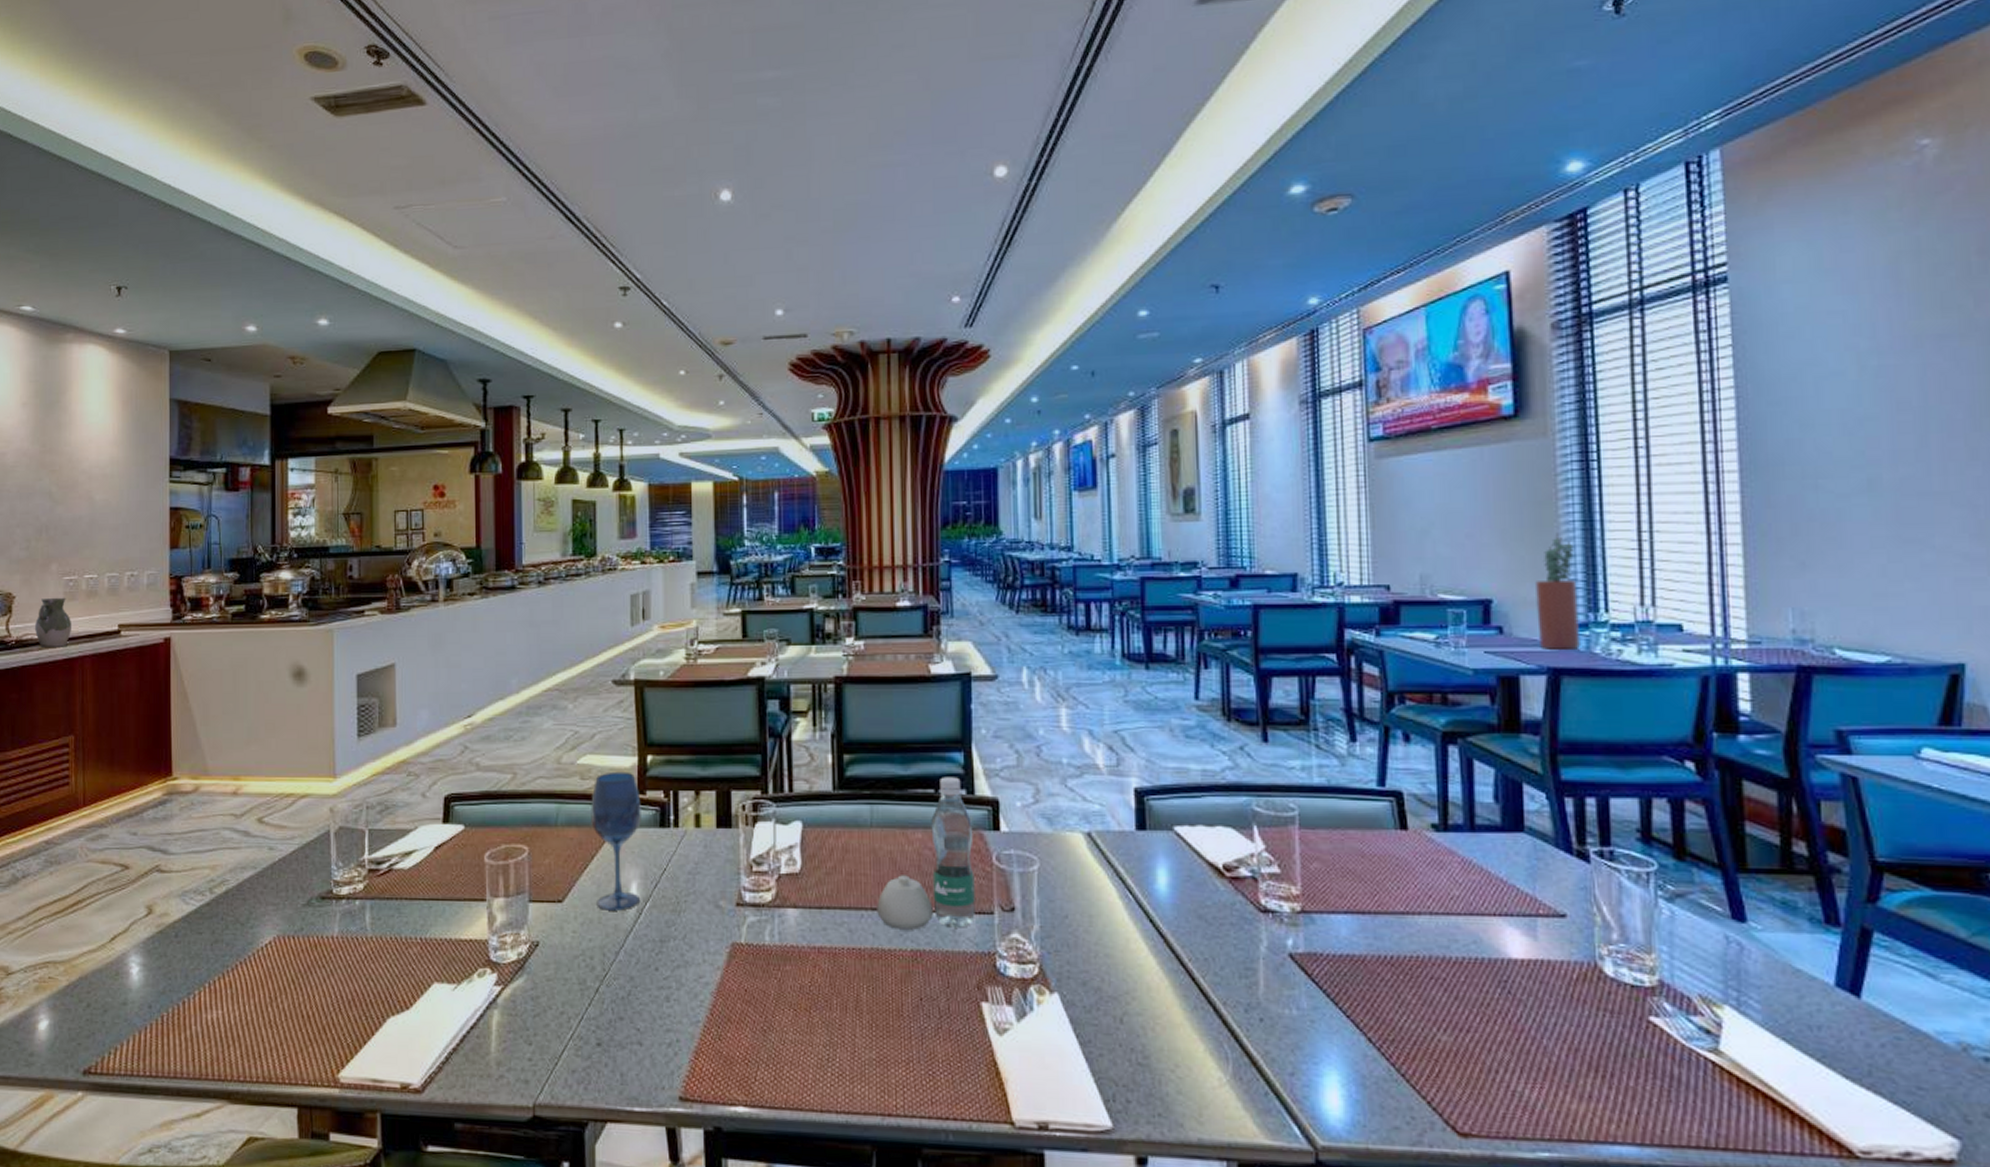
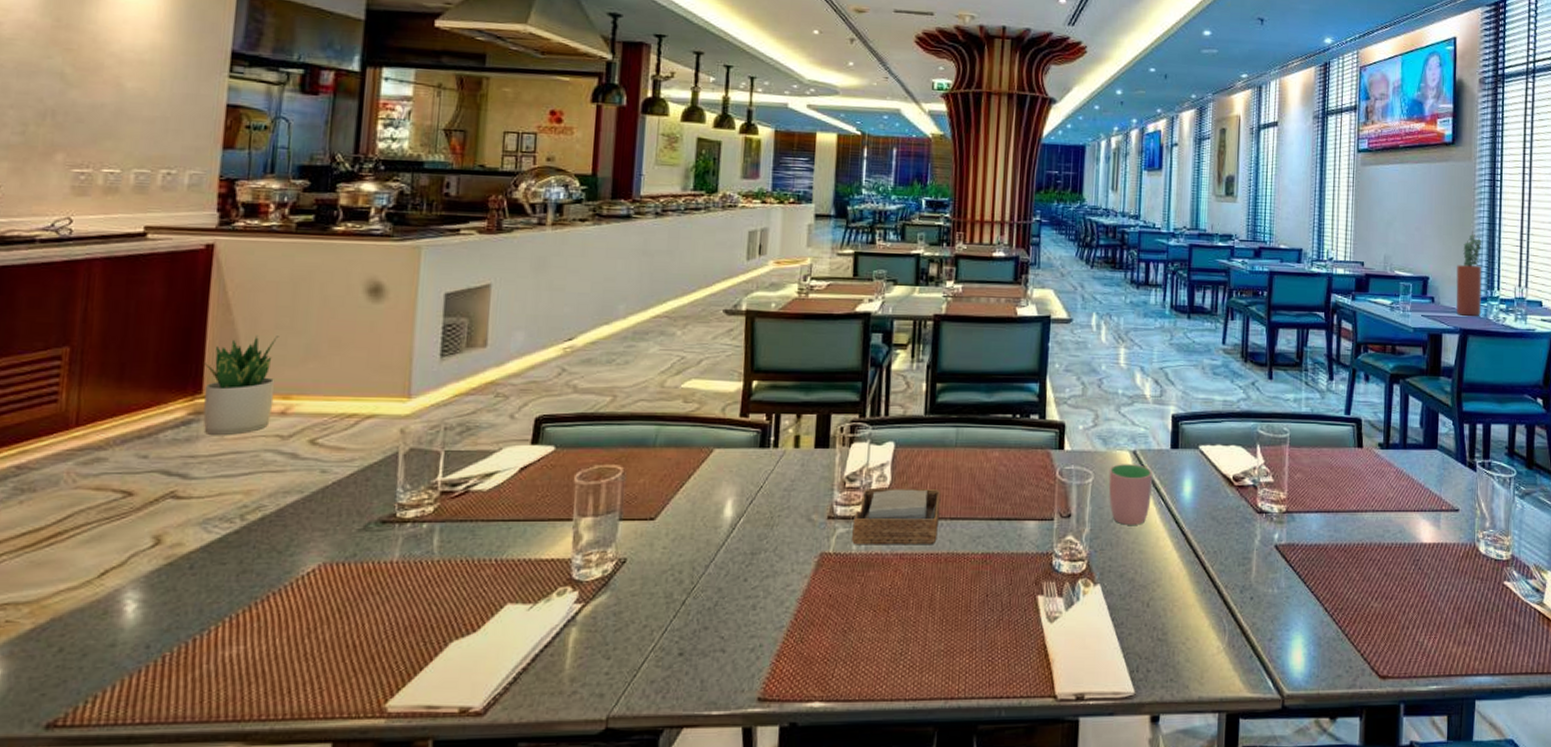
pitcher: present [35,597,72,649] -> none [25,190,80,248]
planter: none [172,721,227,815] -> present [203,335,278,436]
wineglass: present [591,771,641,911] -> none [690,395,743,526]
napkin holder: none [763,873,859,939] -> present [851,488,941,545]
sugar bowl: present [877,875,933,930] -> none [955,488,1003,536]
bottle: present [931,777,975,928] -> none [1004,404,1043,533]
cup: none [1058,848,1115,923] -> present [1108,464,1152,525]

